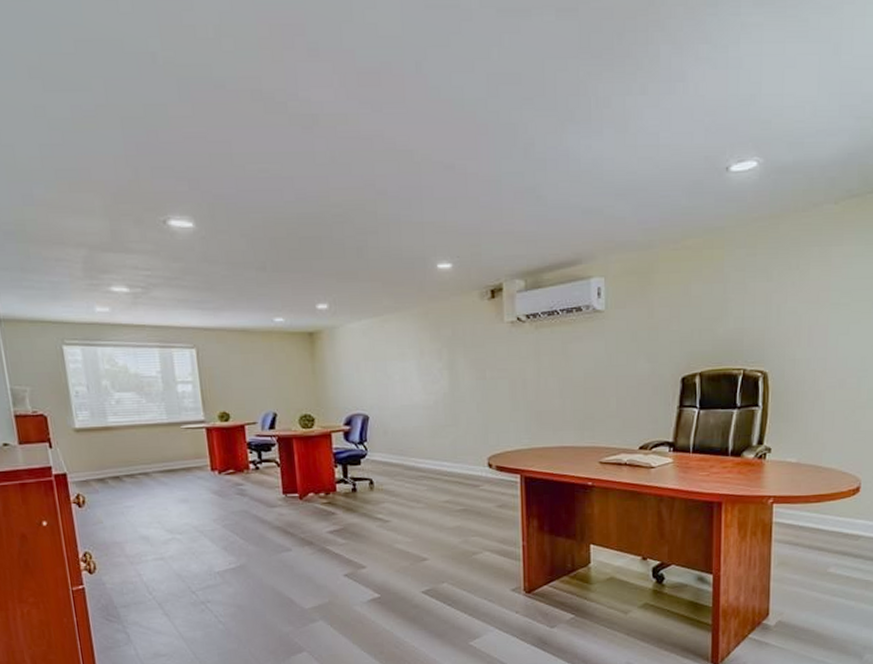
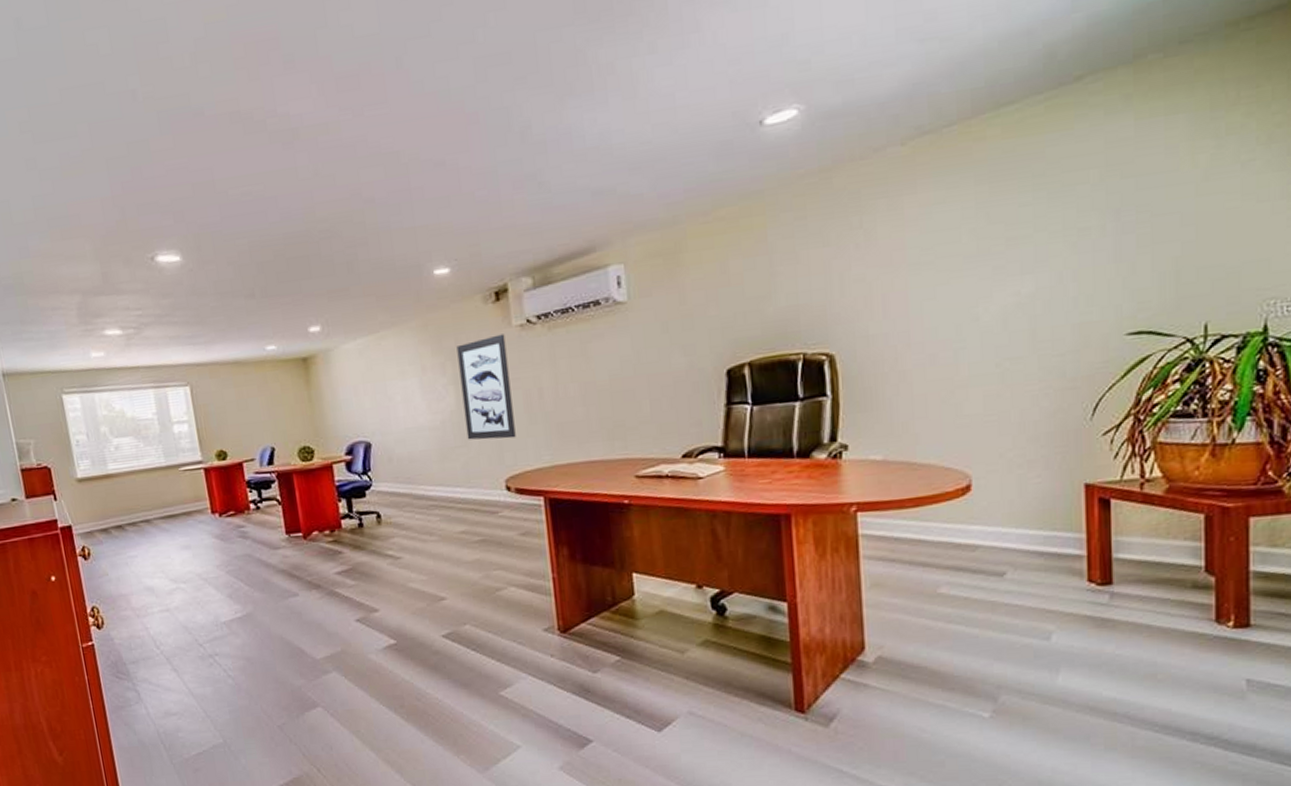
wall art: none [453,328,500,422] -> present [456,334,516,440]

